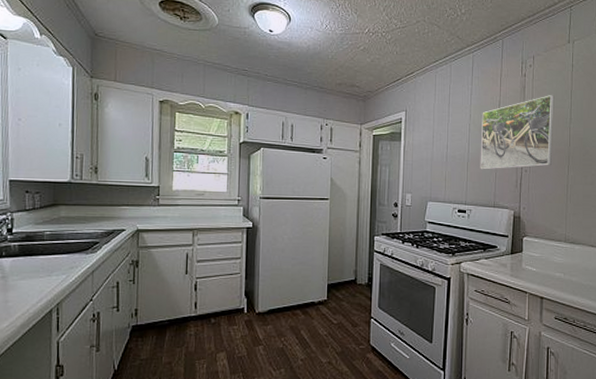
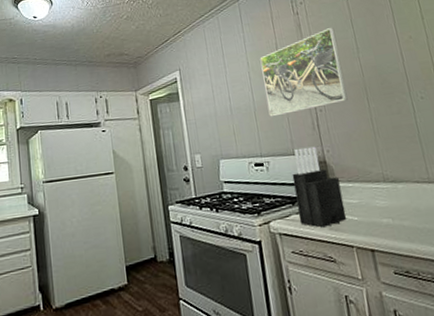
knife block: none [487,202,527,274] -> present [292,146,347,228]

